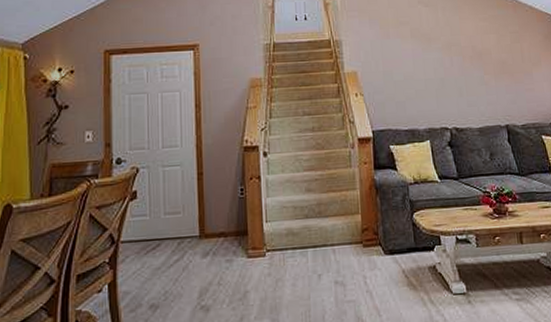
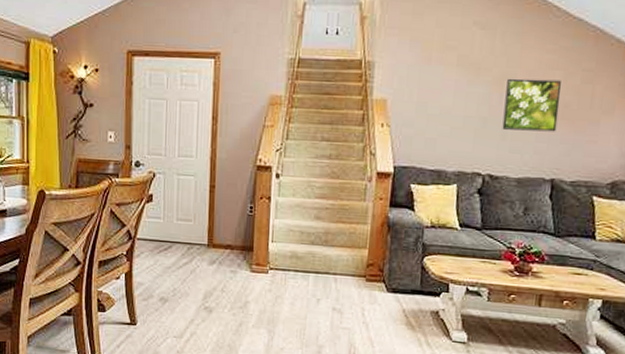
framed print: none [454,42,501,87] -> present [502,78,561,132]

